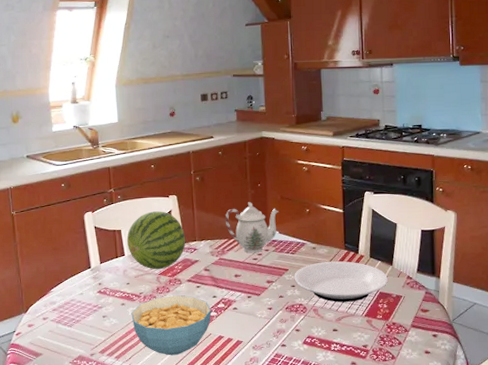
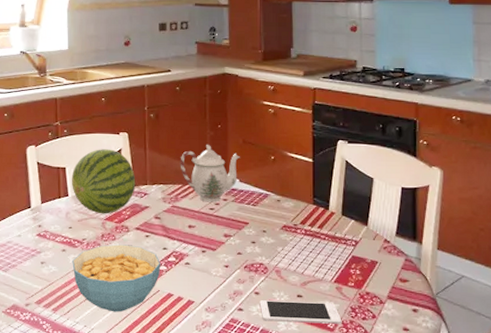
plate: present [294,261,388,302] -> none [255,217,362,265]
cell phone: none [300,334,373,354] -> present [259,300,342,324]

